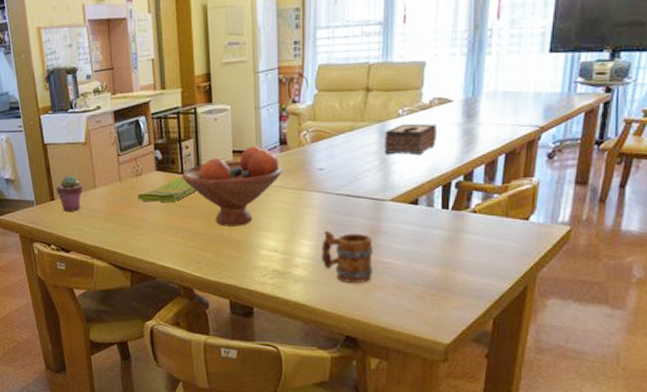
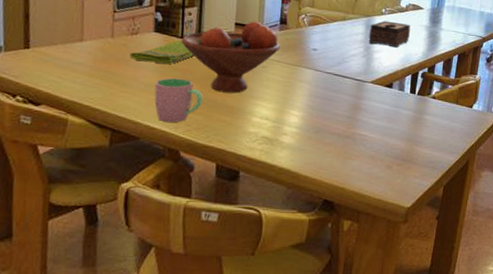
potted succulent: present [56,175,83,211] -> none [33,24,67,63]
cup: none [163,215,209,260] -> present [154,78,203,122]
mug: present [321,230,374,284] -> none [308,103,354,153]

